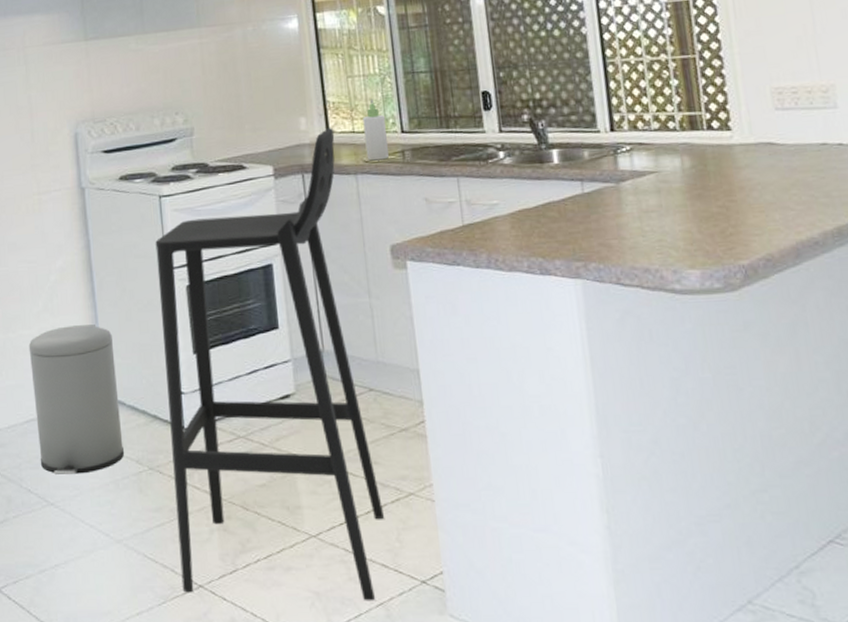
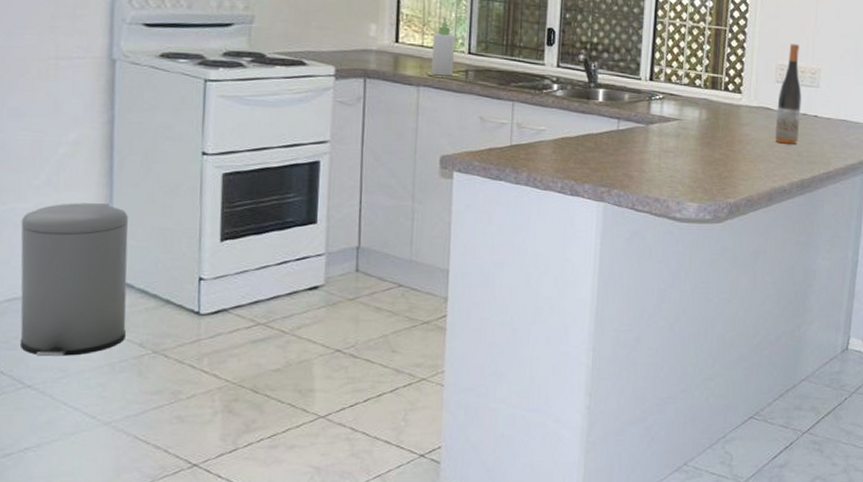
bar stool: present [155,127,385,601] -> none [174,37,403,474]
wine bottle: none [782,59,822,184] -> present [774,44,802,144]

